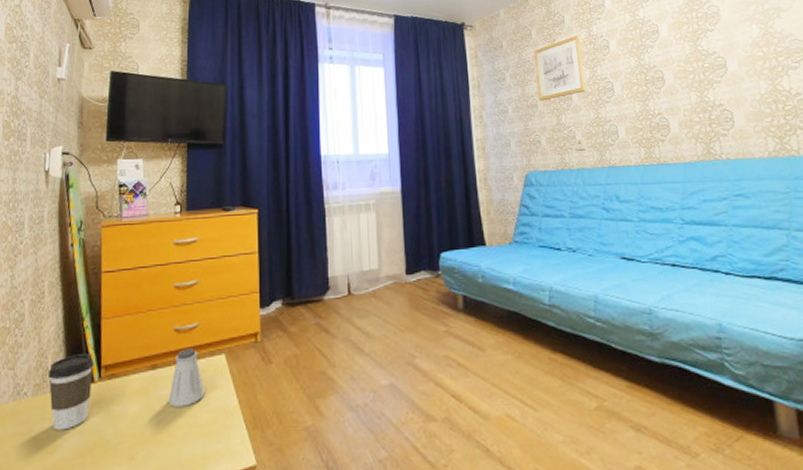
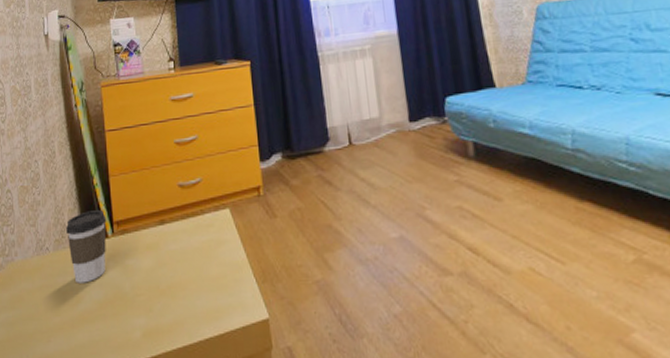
saltshaker: present [168,348,206,407] -> none [178,203,214,261]

